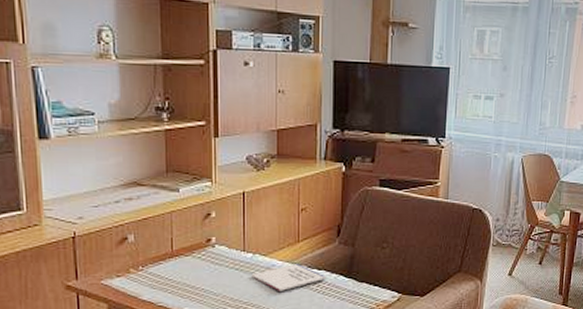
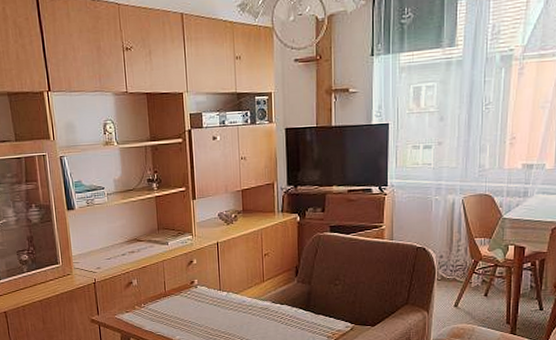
notebook: present [251,264,327,291] -> none [227,300,289,323]

